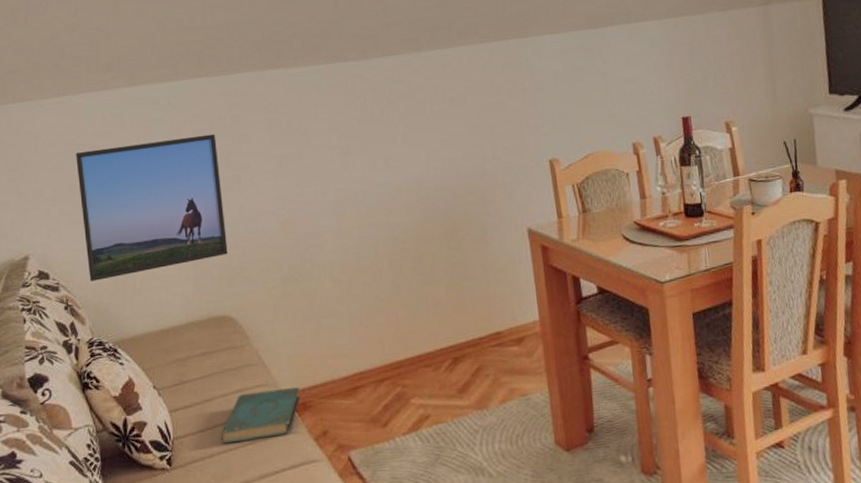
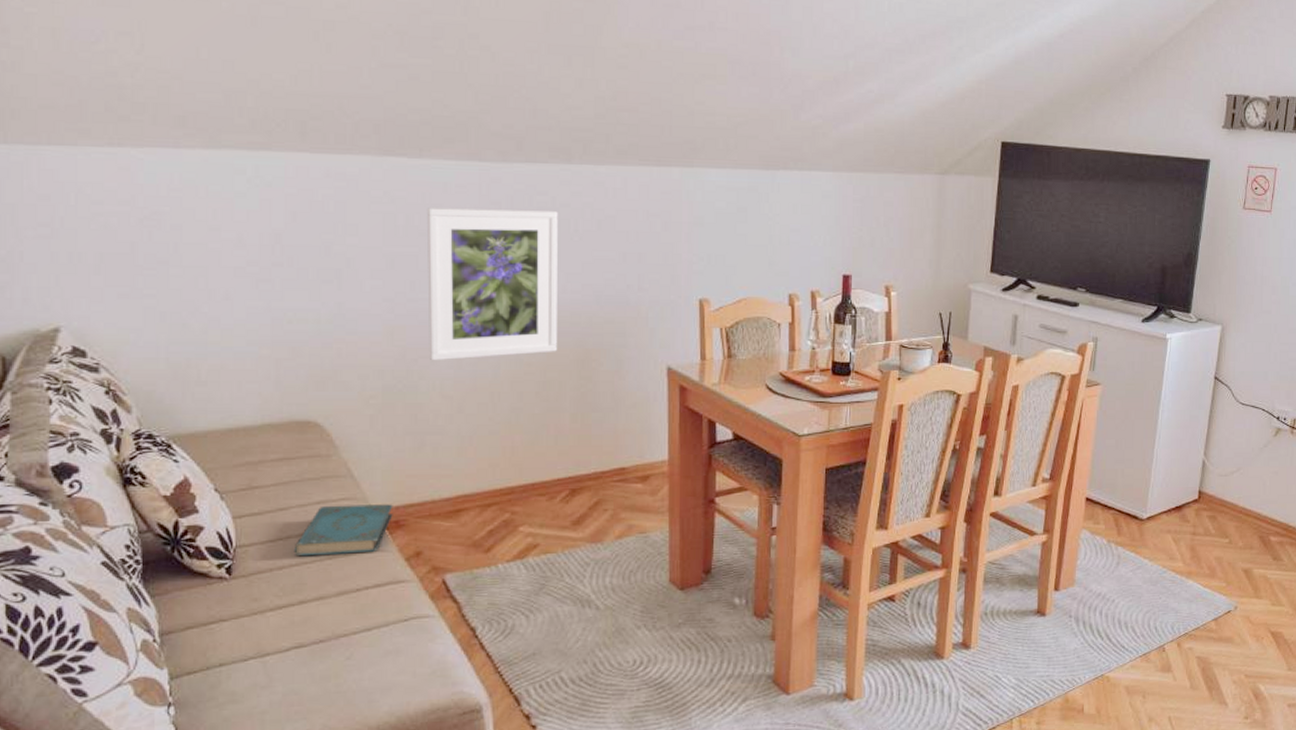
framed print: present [75,133,228,282] -> none [130,215,319,366]
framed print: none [304,95,427,249] -> present [426,208,558,361]

